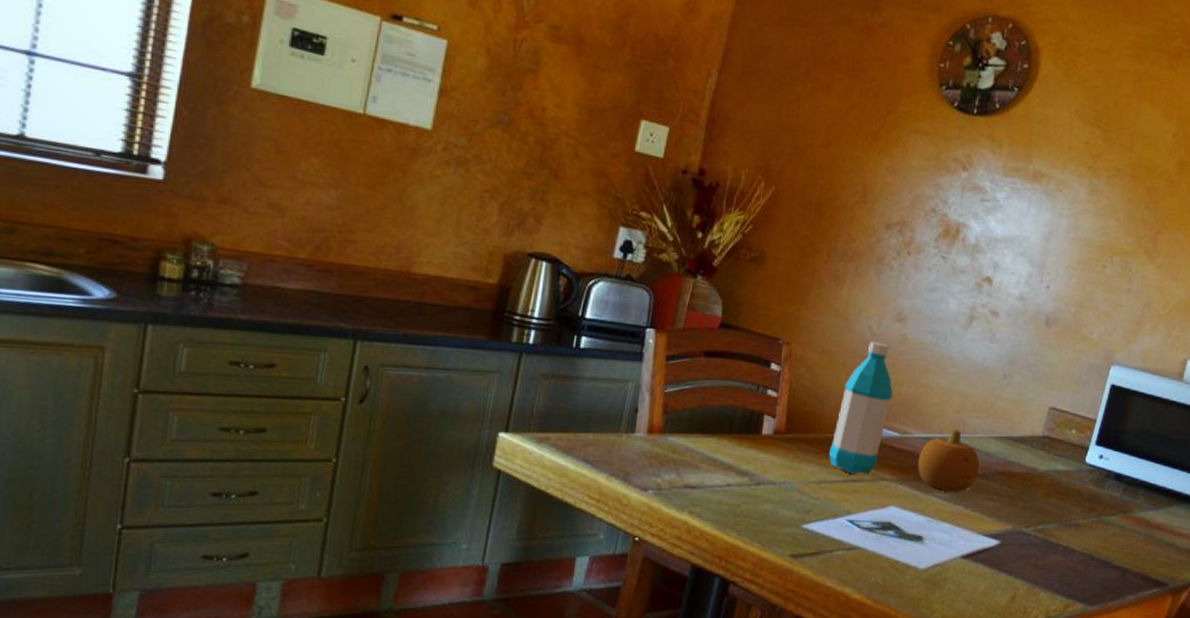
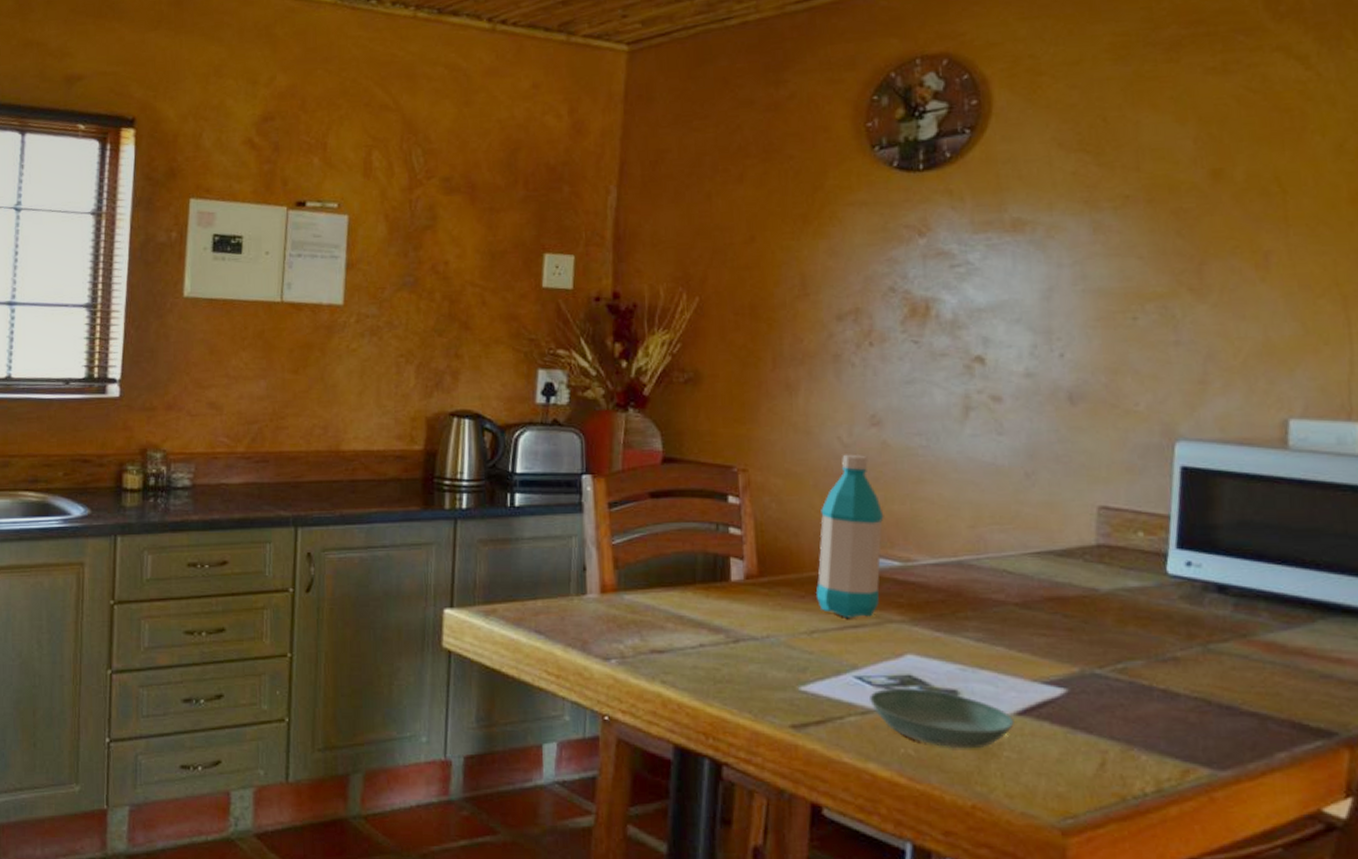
saucer: none [856,530,959,582] -> present [870,687,1014,749]
fruit: present [917,429,980,492] -> none [931,549,1018,630]

